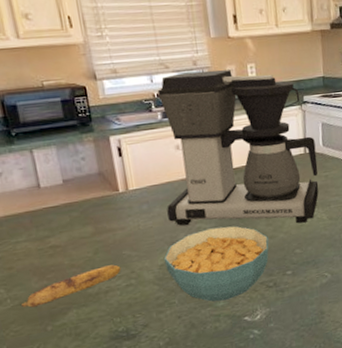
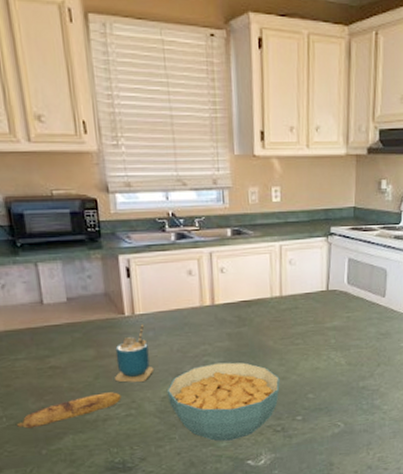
cup: none [112,198,151,255] -> present [115,324,155,383]
coffee maker: present [157,69,319,226] -> none [172,191,340,366]

